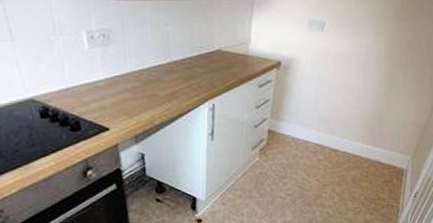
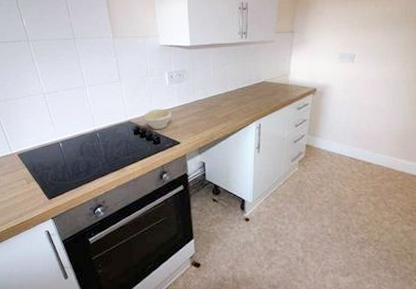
bowl: none [52,82,95,112] -> present [143,108,171,130]

